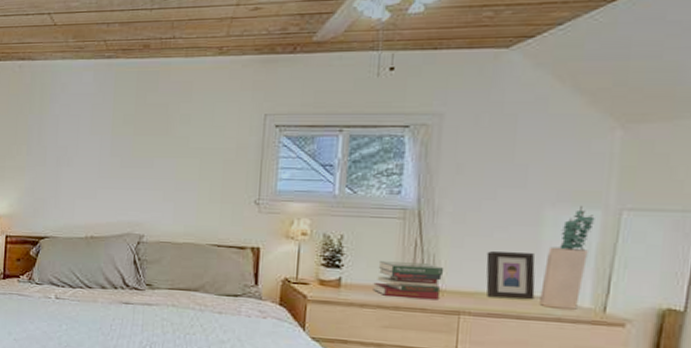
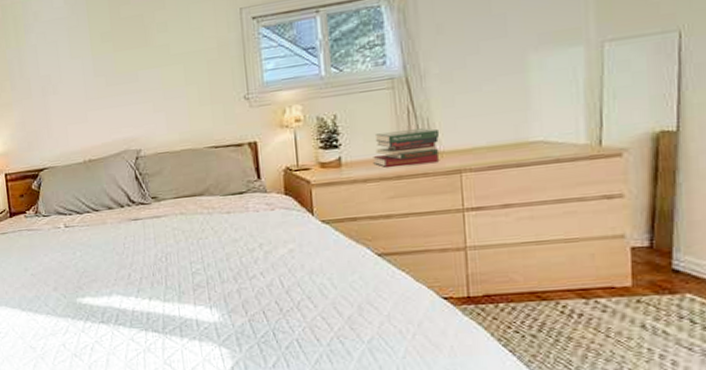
picture frame: present [486,251,535,300] -> none [478,100,531,151]
vase: present [539,206,595,311] -> none [536,45,578,151]

